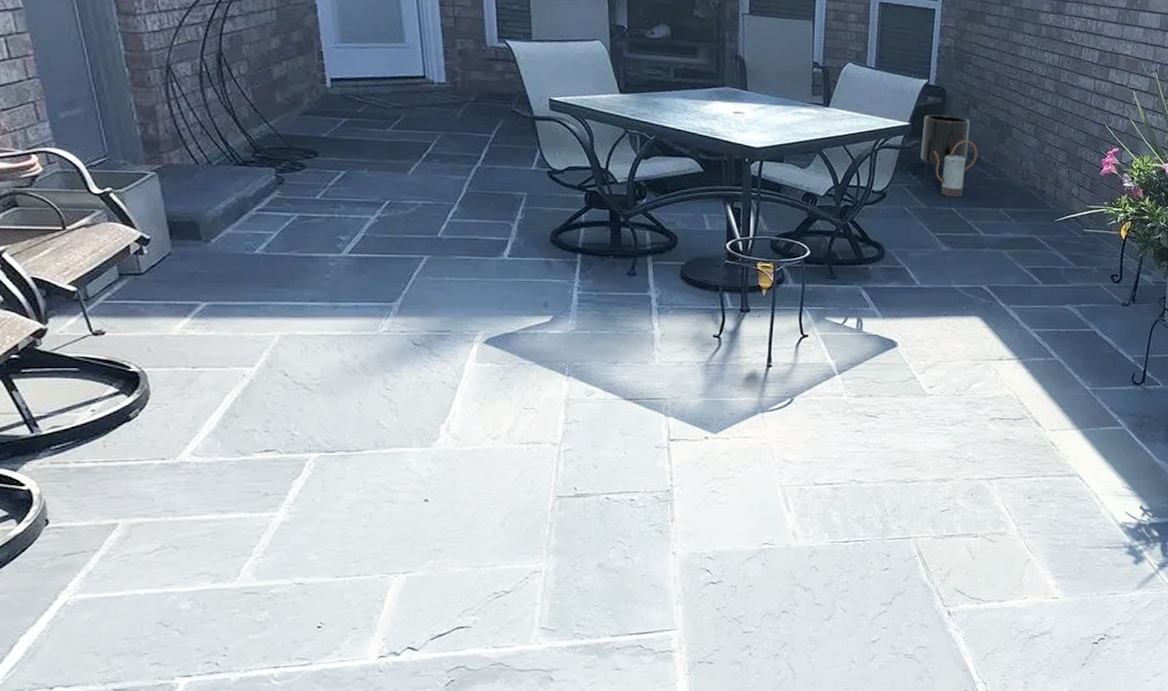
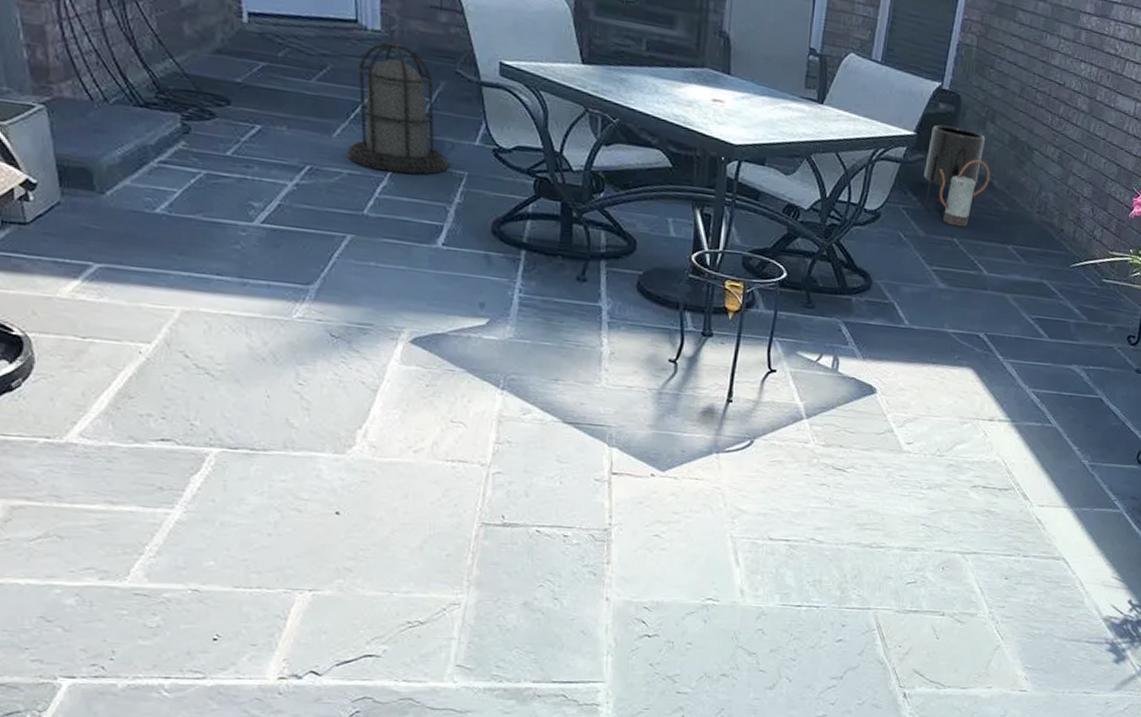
lantern: none [421,91,509,200] -> present [347,41,448,175]

